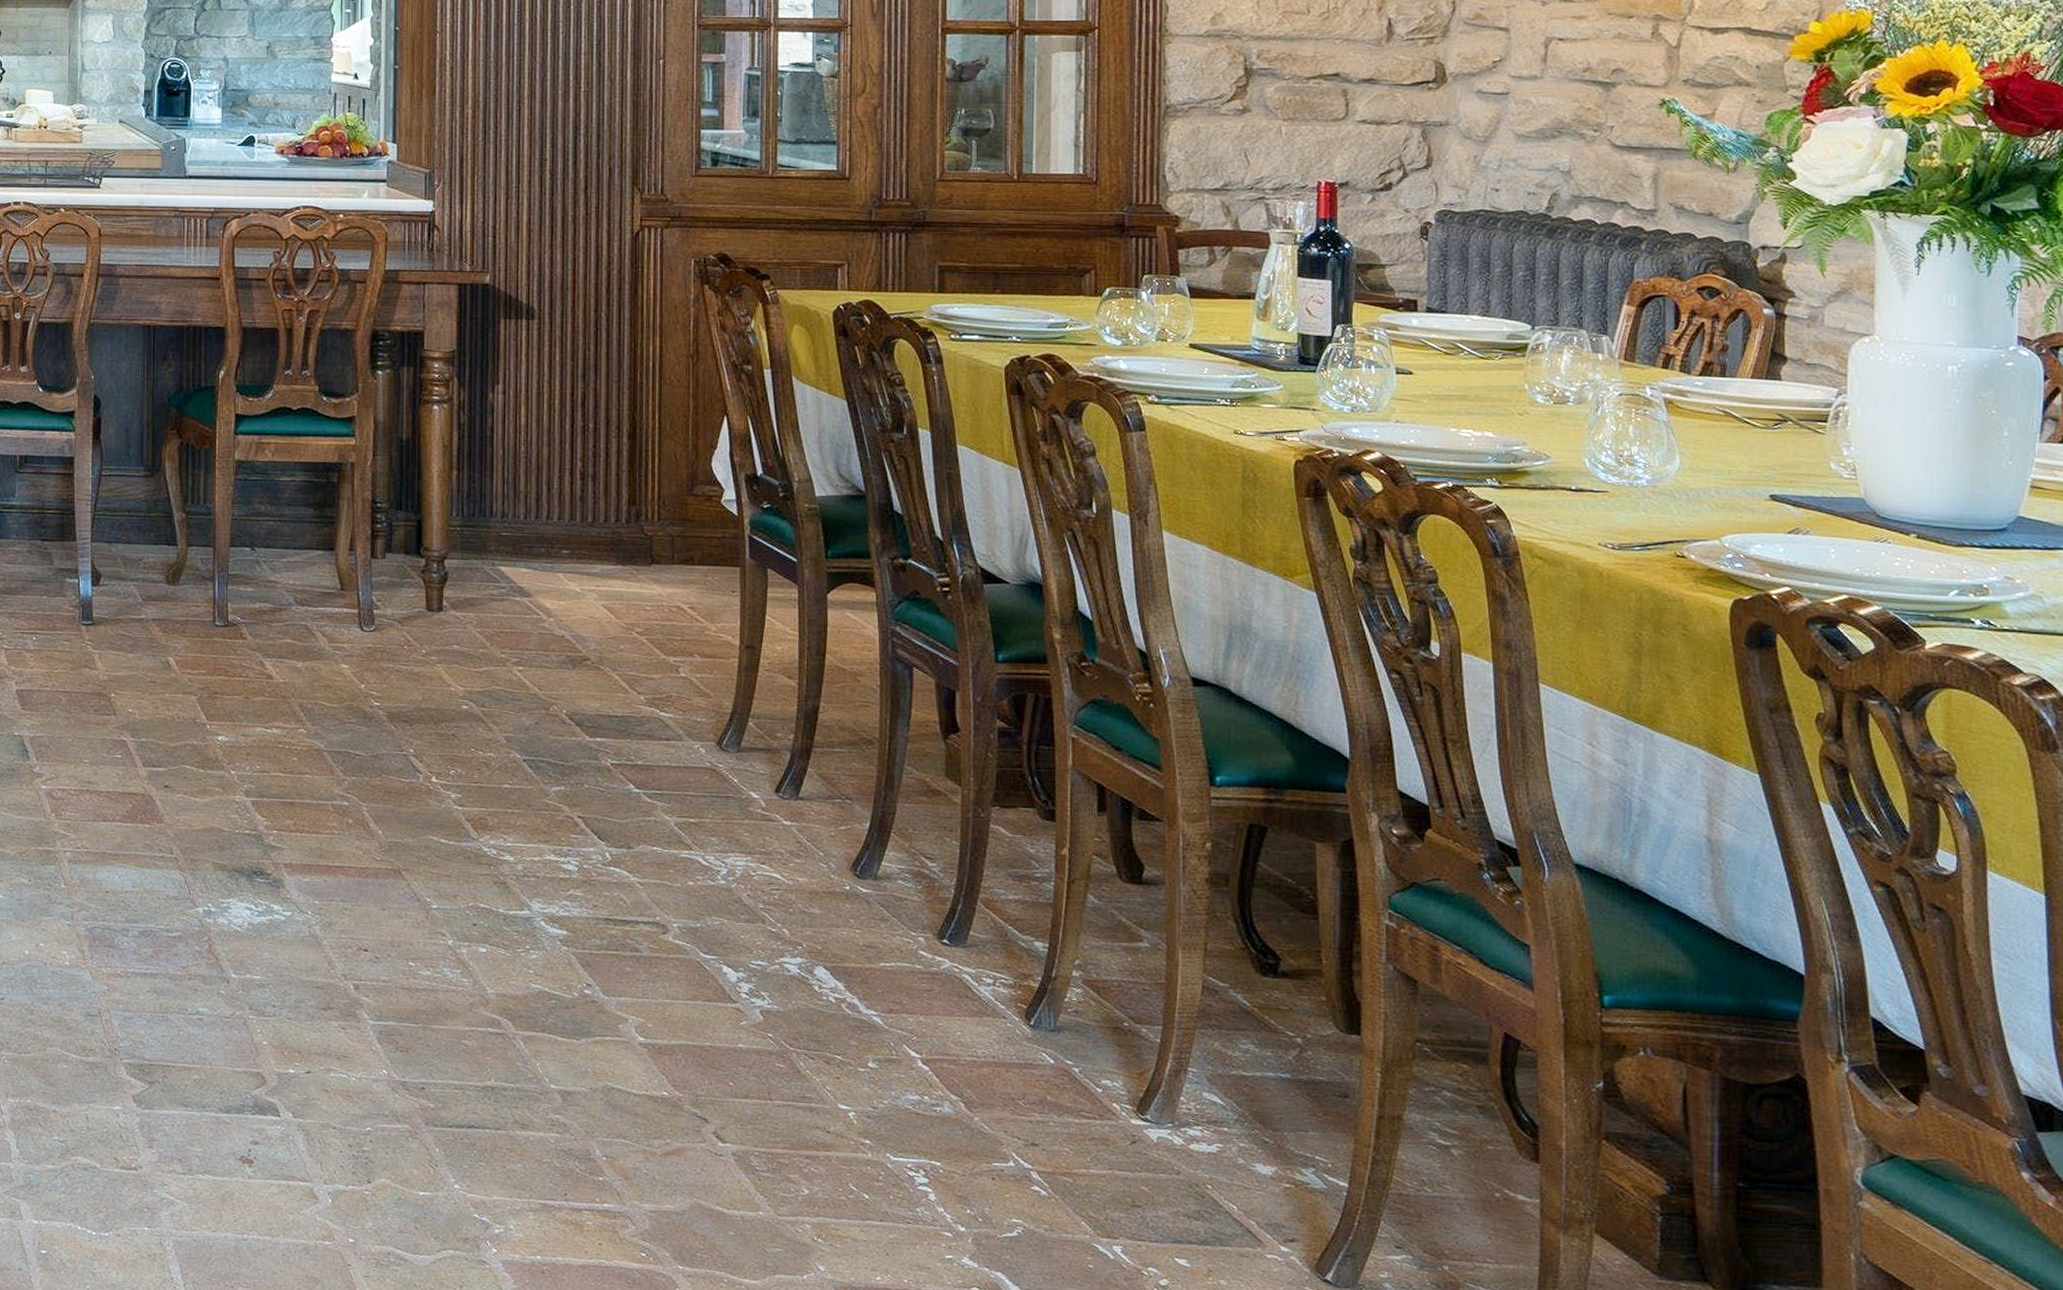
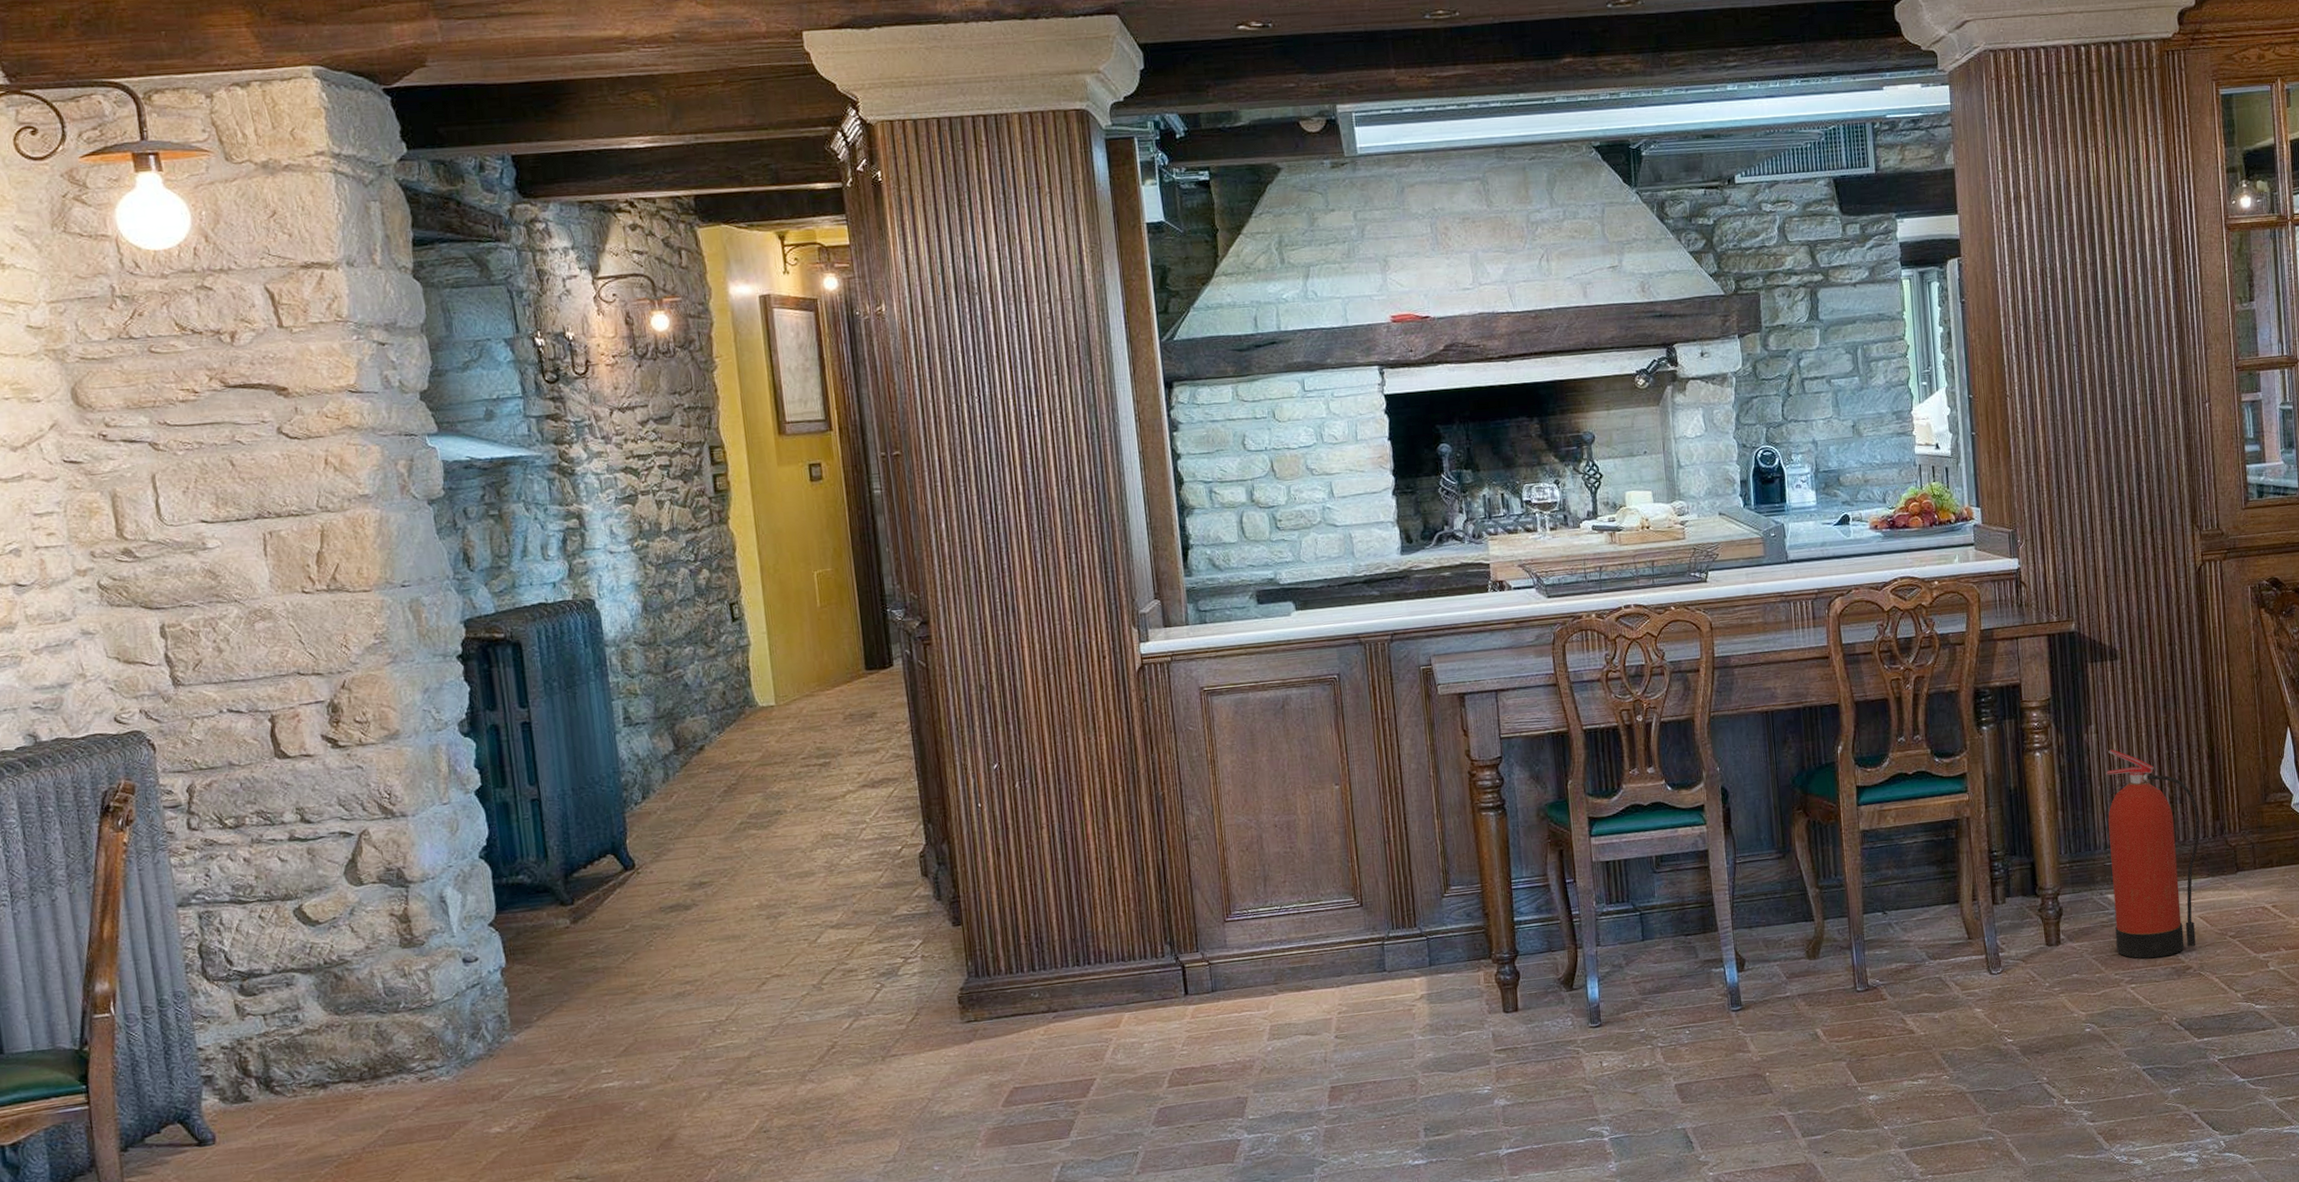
fire extinguisher: none [505,413,614,643] -> present [2106,749,2201,959]

